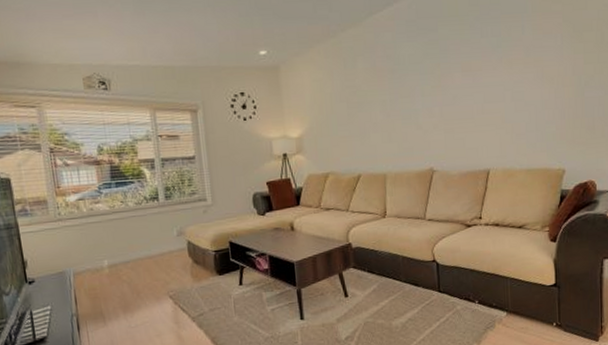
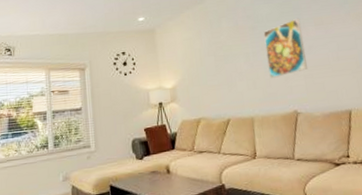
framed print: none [404,61,449,131] -> present [263,18,307,78]

